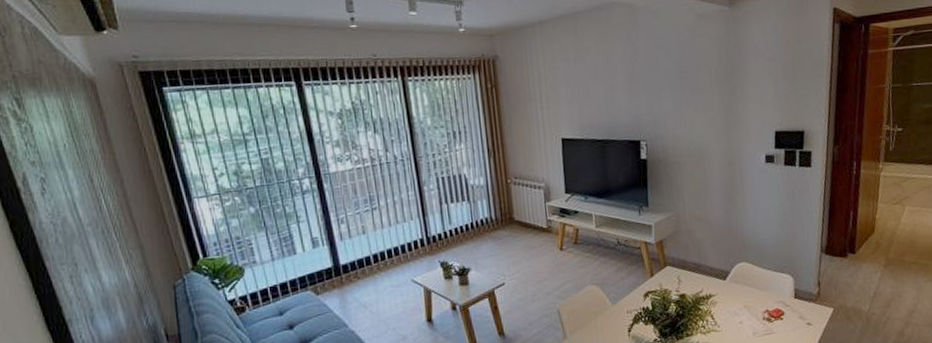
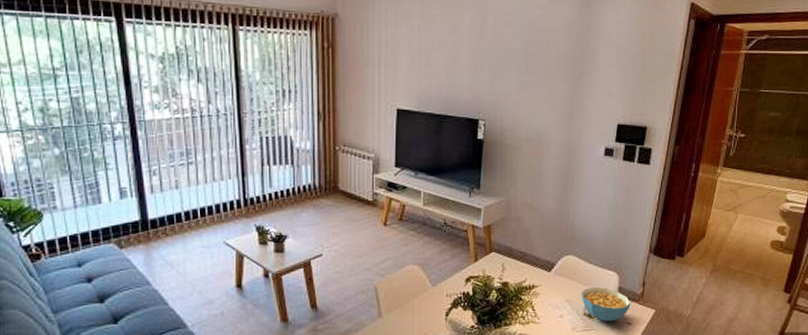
cereal bowl: none [758,290,809,325] -> present [581,286,631,322]

